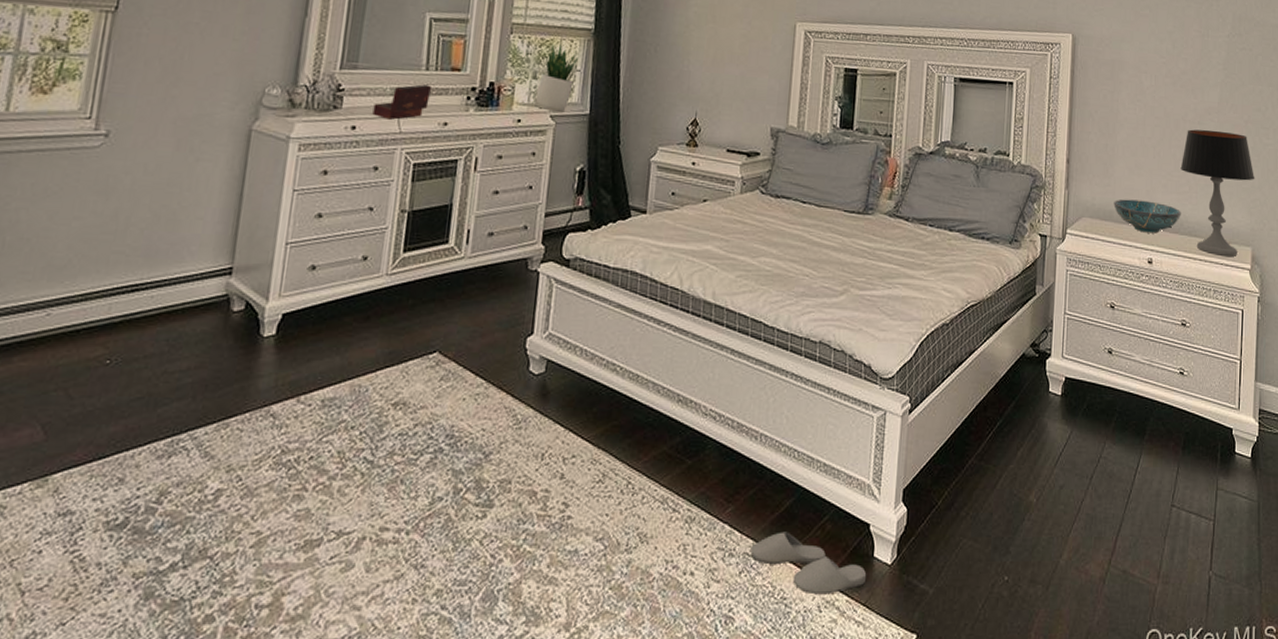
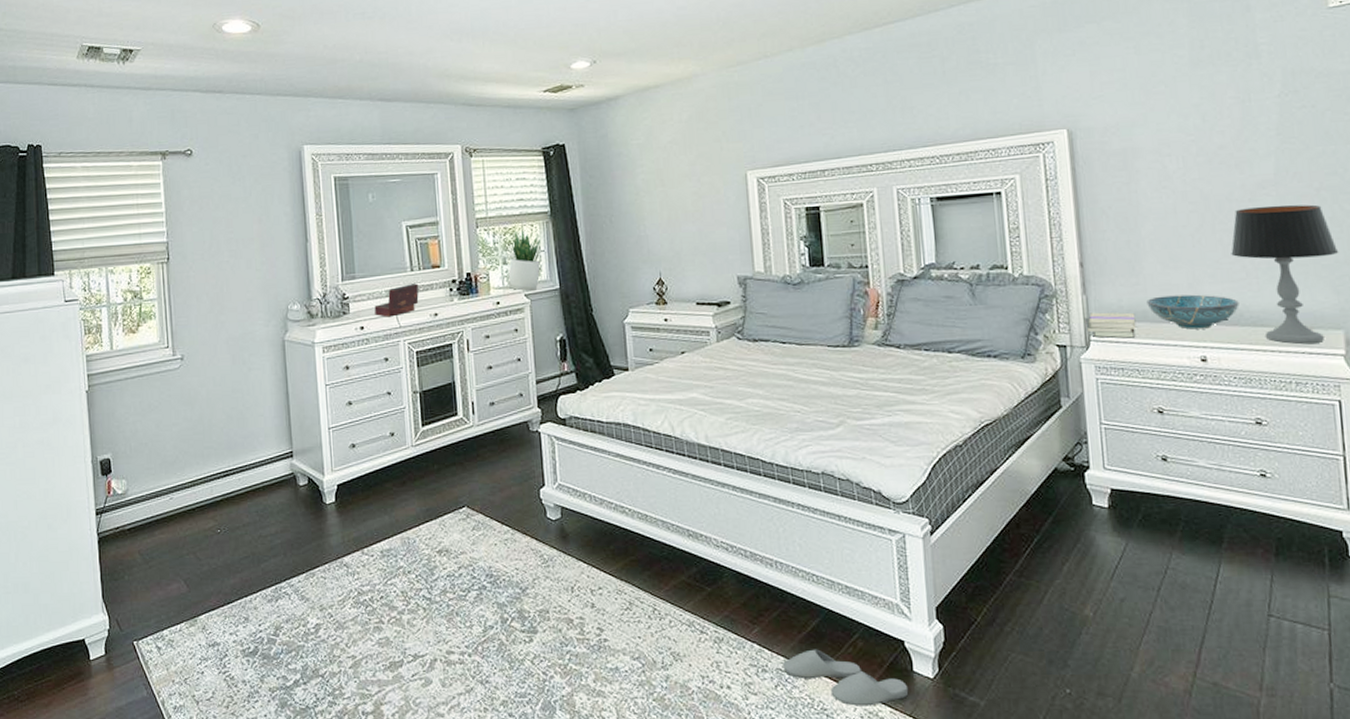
books: none [1063,207,1104,235] -> present [1083,312,1137,339]

